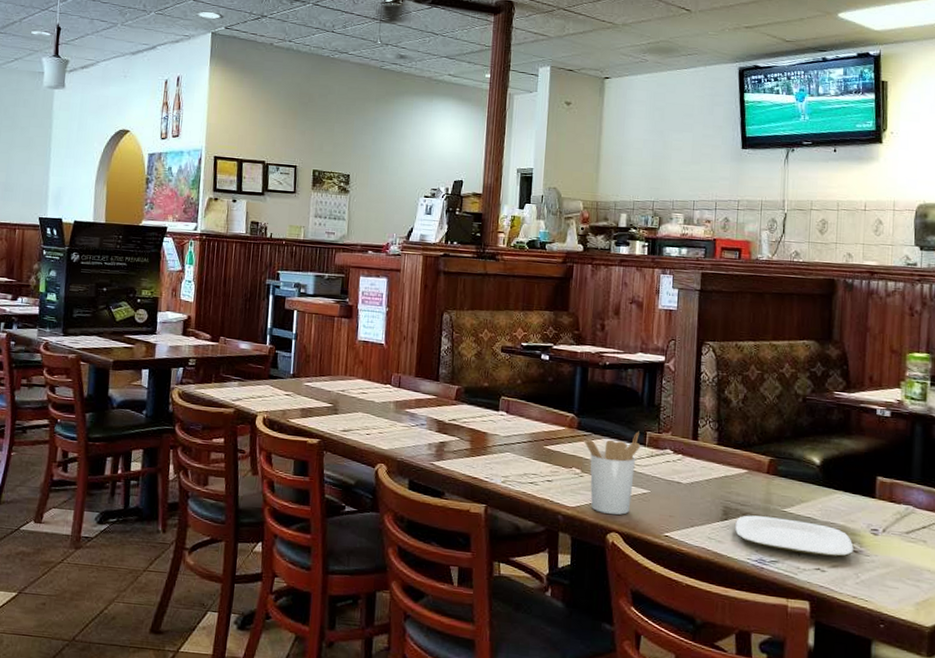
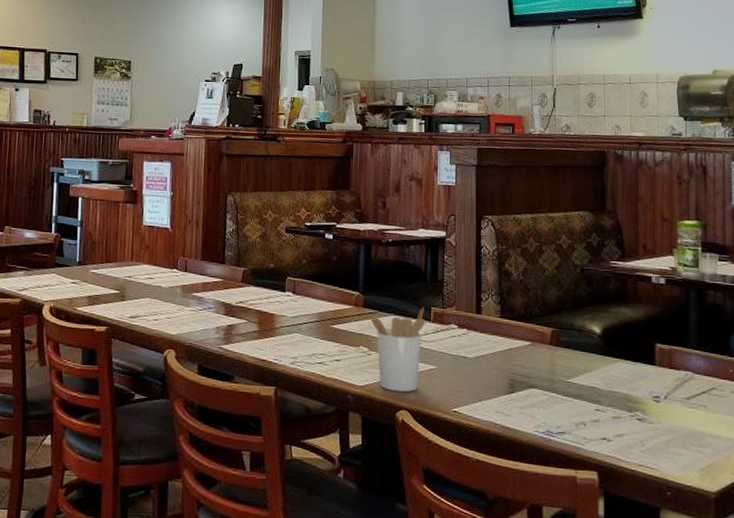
plate: present [735,515,854,557] -> none [522,387,637,425]

